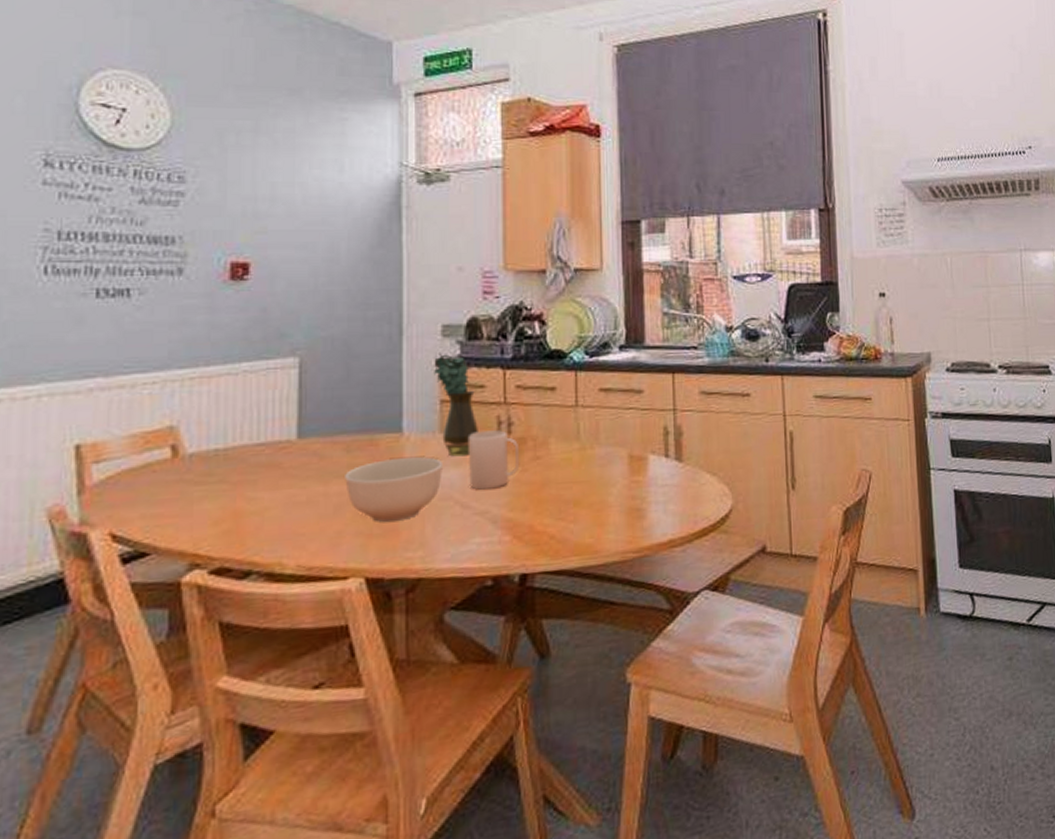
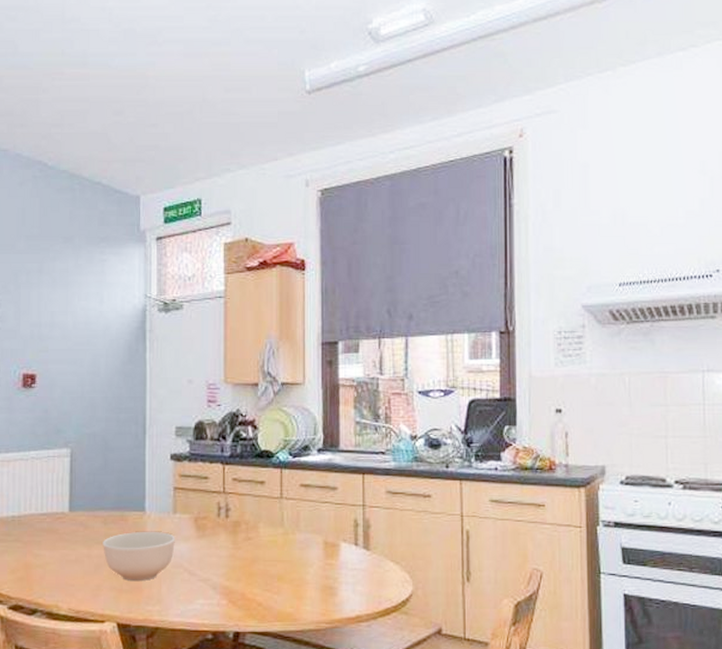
vase: present [434,353,480,457] -> none [169,449,204,533]
mug: present [468,430,520,490] -> none [194,514,235,561]

